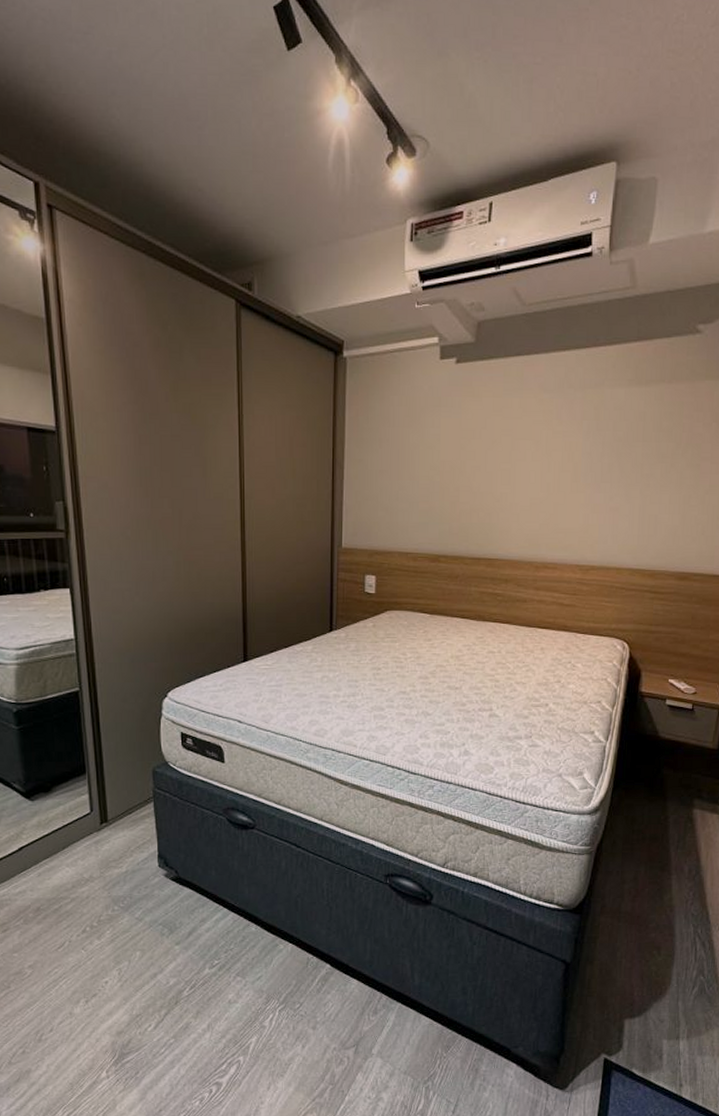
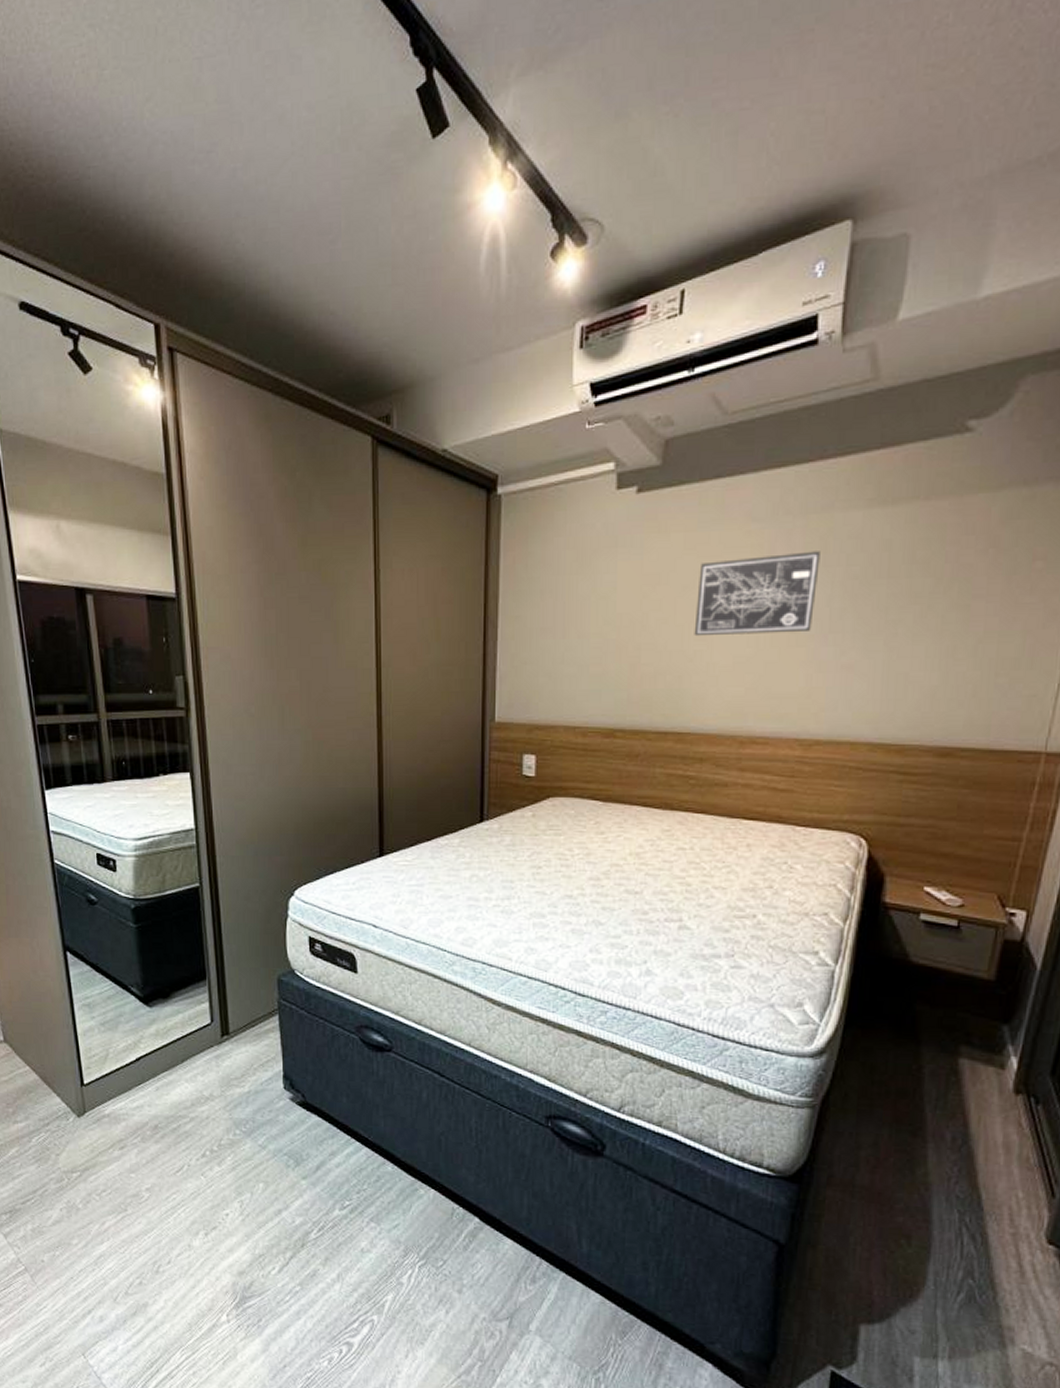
wall art: none [500,418,594,482] -> present [694,551,820,637]

